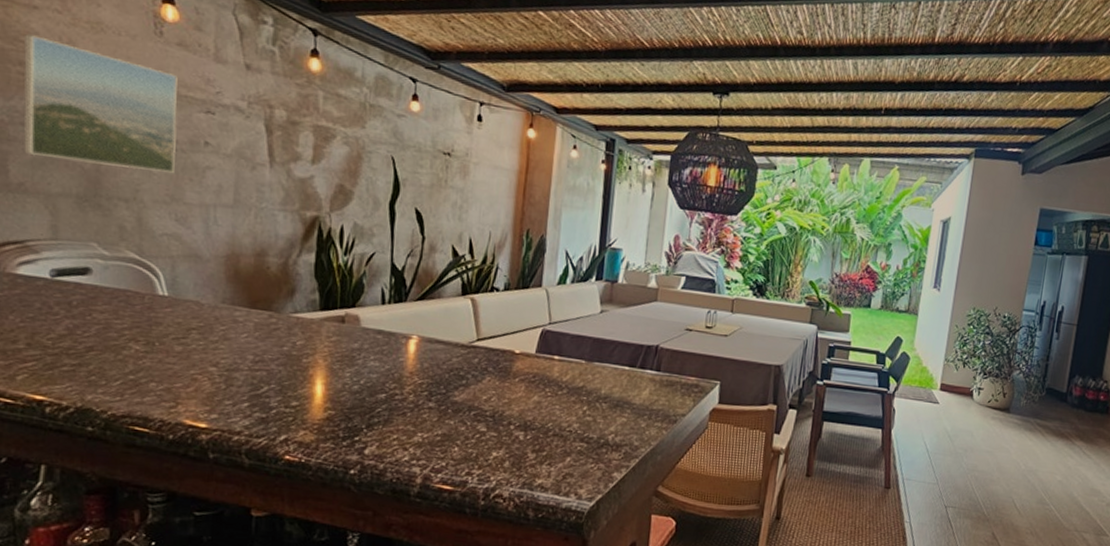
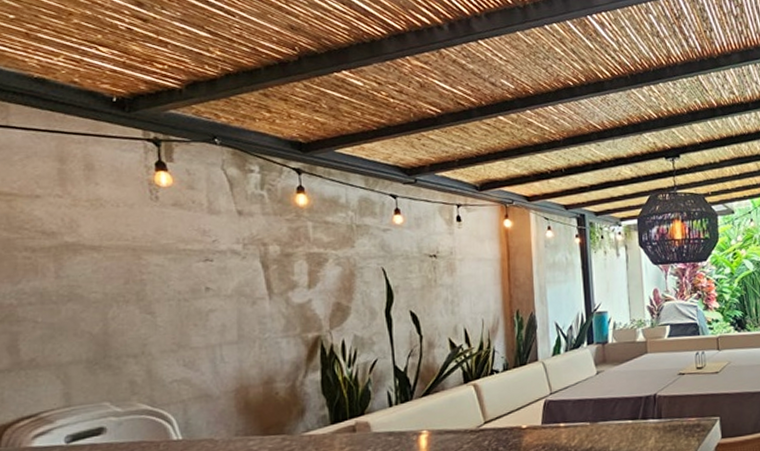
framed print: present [22,33,178,173] -> none [27,220,179,332]

